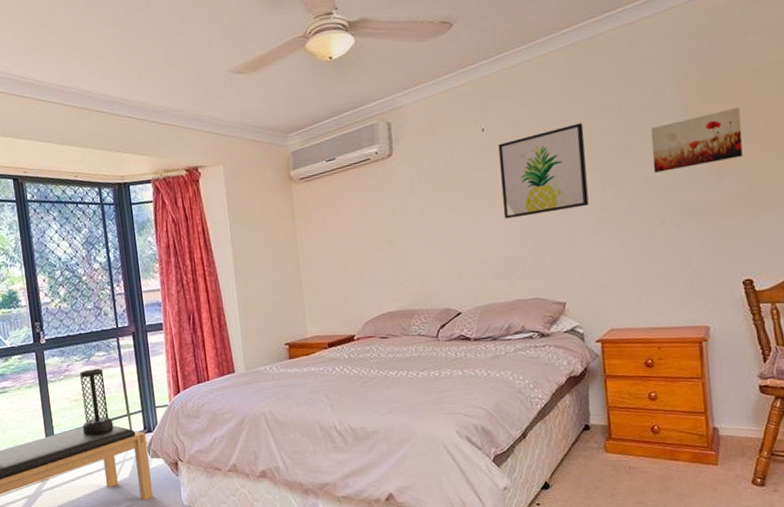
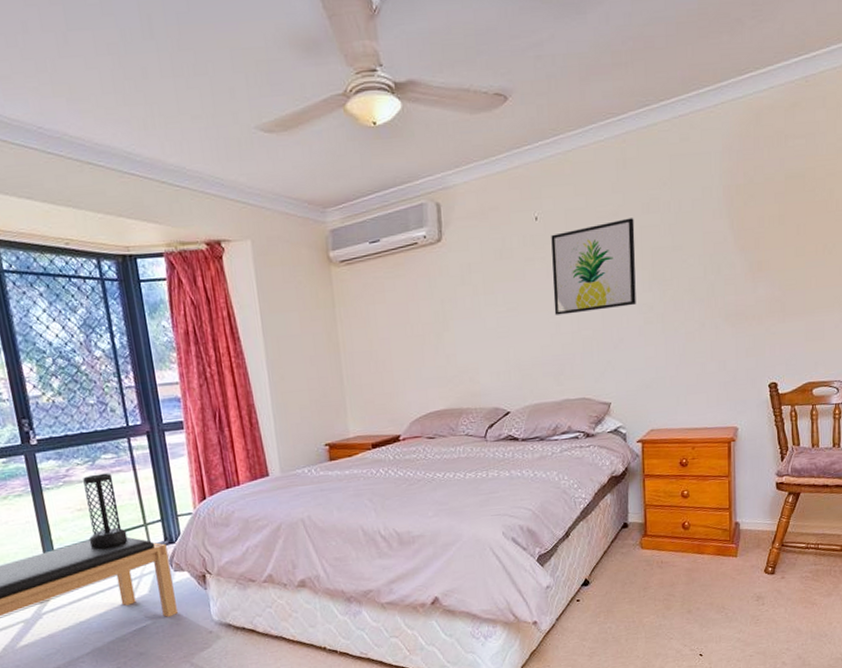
wall art: present [650,107,743,173] -> none [696,212,777,274]

